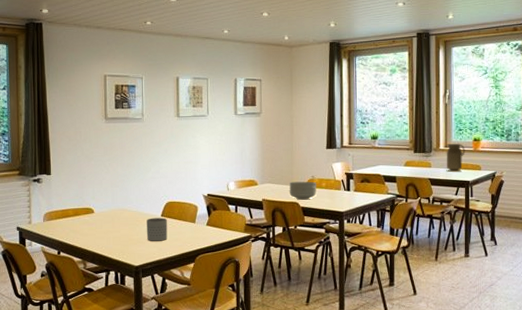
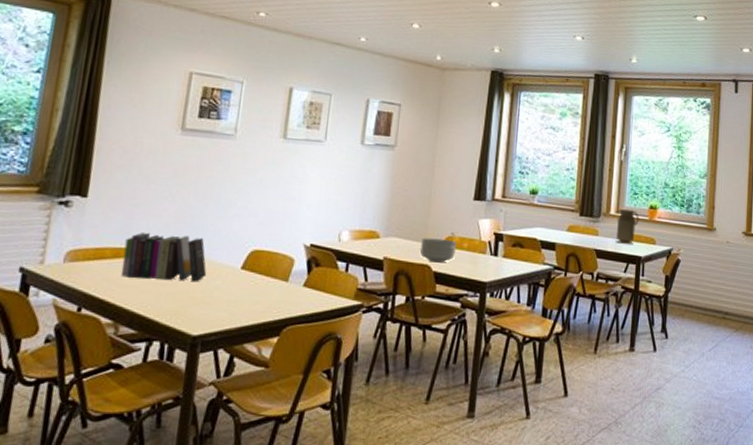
books: none [81,195,138,228] -> present [120,231,207,282]
mug: present [147,217,168,241] -> none [216,270,249,303]

